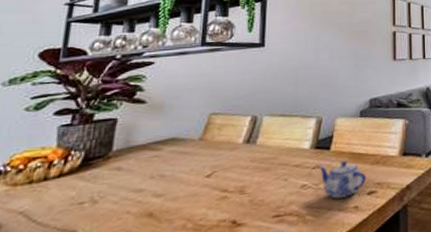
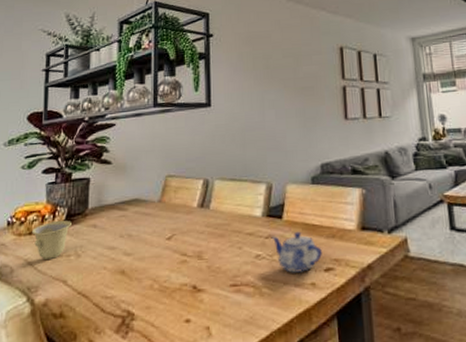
cup: none [31,164,89,210] -> present [31,220,72,259]

